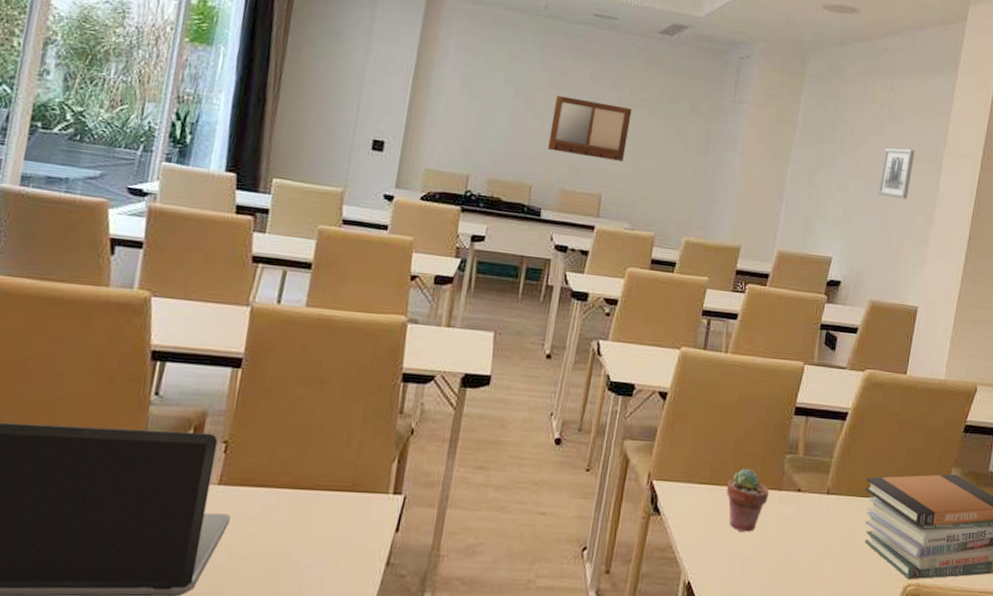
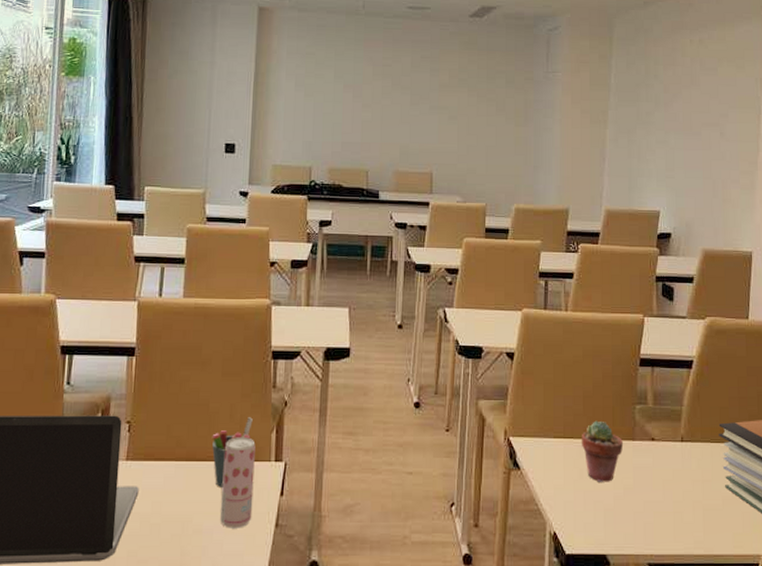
pen holder: none [321,444,373,520] -> present [212,417,253,487]
beverage can: none [323,465,373,566] -> present [220,437,256,528]
writing board: present [548,95,632,161] -> none [379,85,452,140]
wall art: present [878,148,915,200] -> none [698,99,732,148]

